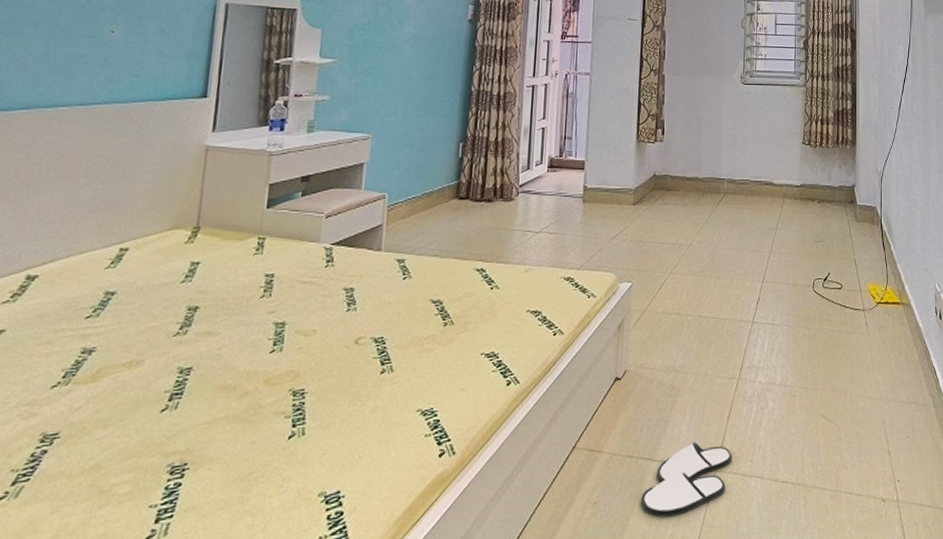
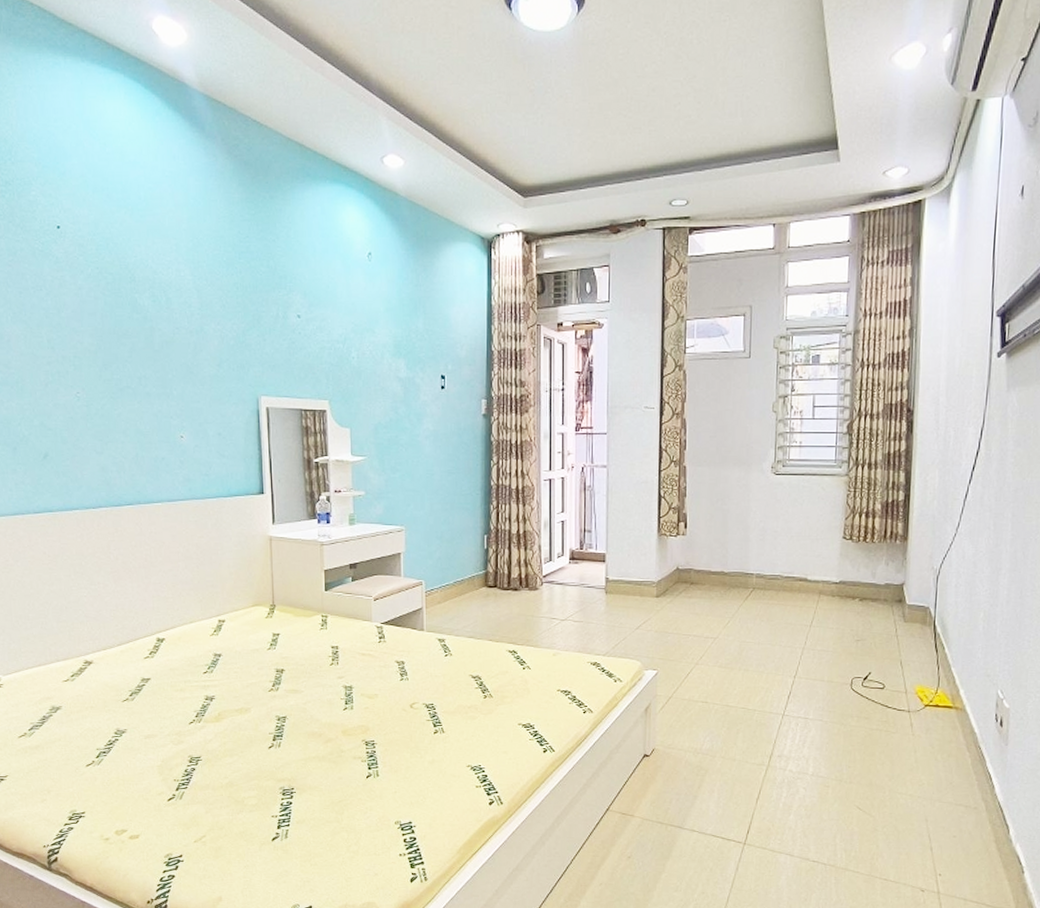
slippers: present [640,442,733,517] -> none [671,817,762,877]

